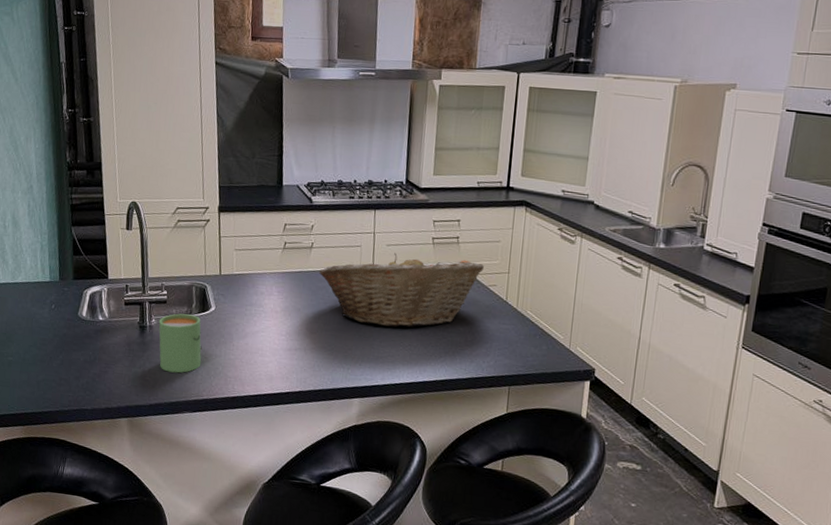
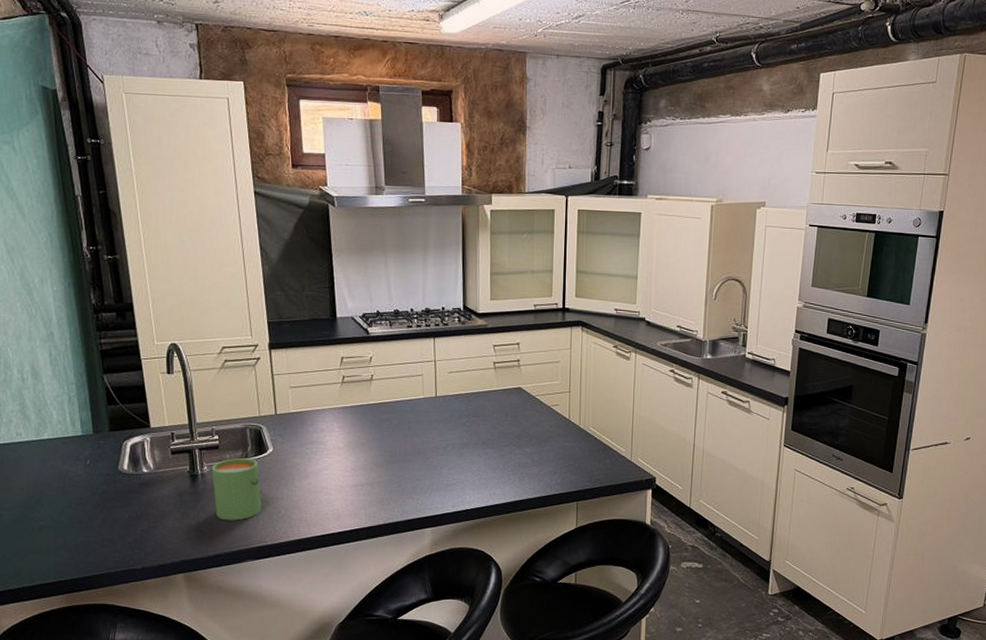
fruit basket: present [319,253,484,328] -> none [381,380,546,454]

